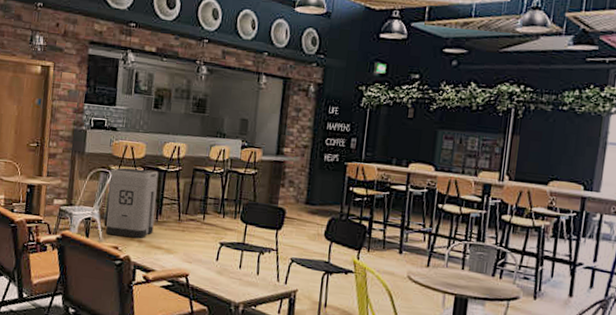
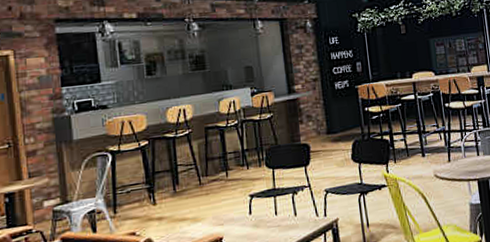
trash can: present [105,167,159,239] -> none [109,140,173,223]

